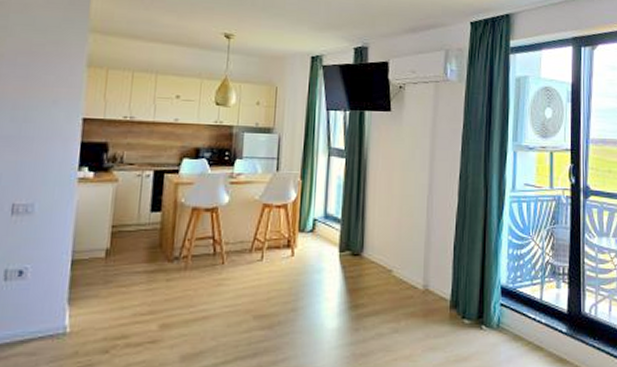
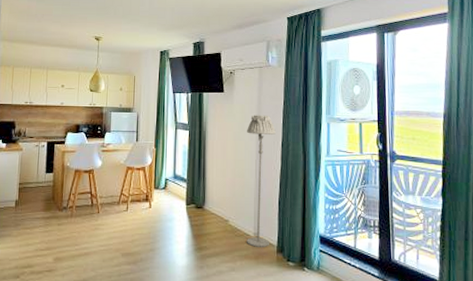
floor lamp: none [414,140,453,302] -> present [247,115,276,247]

